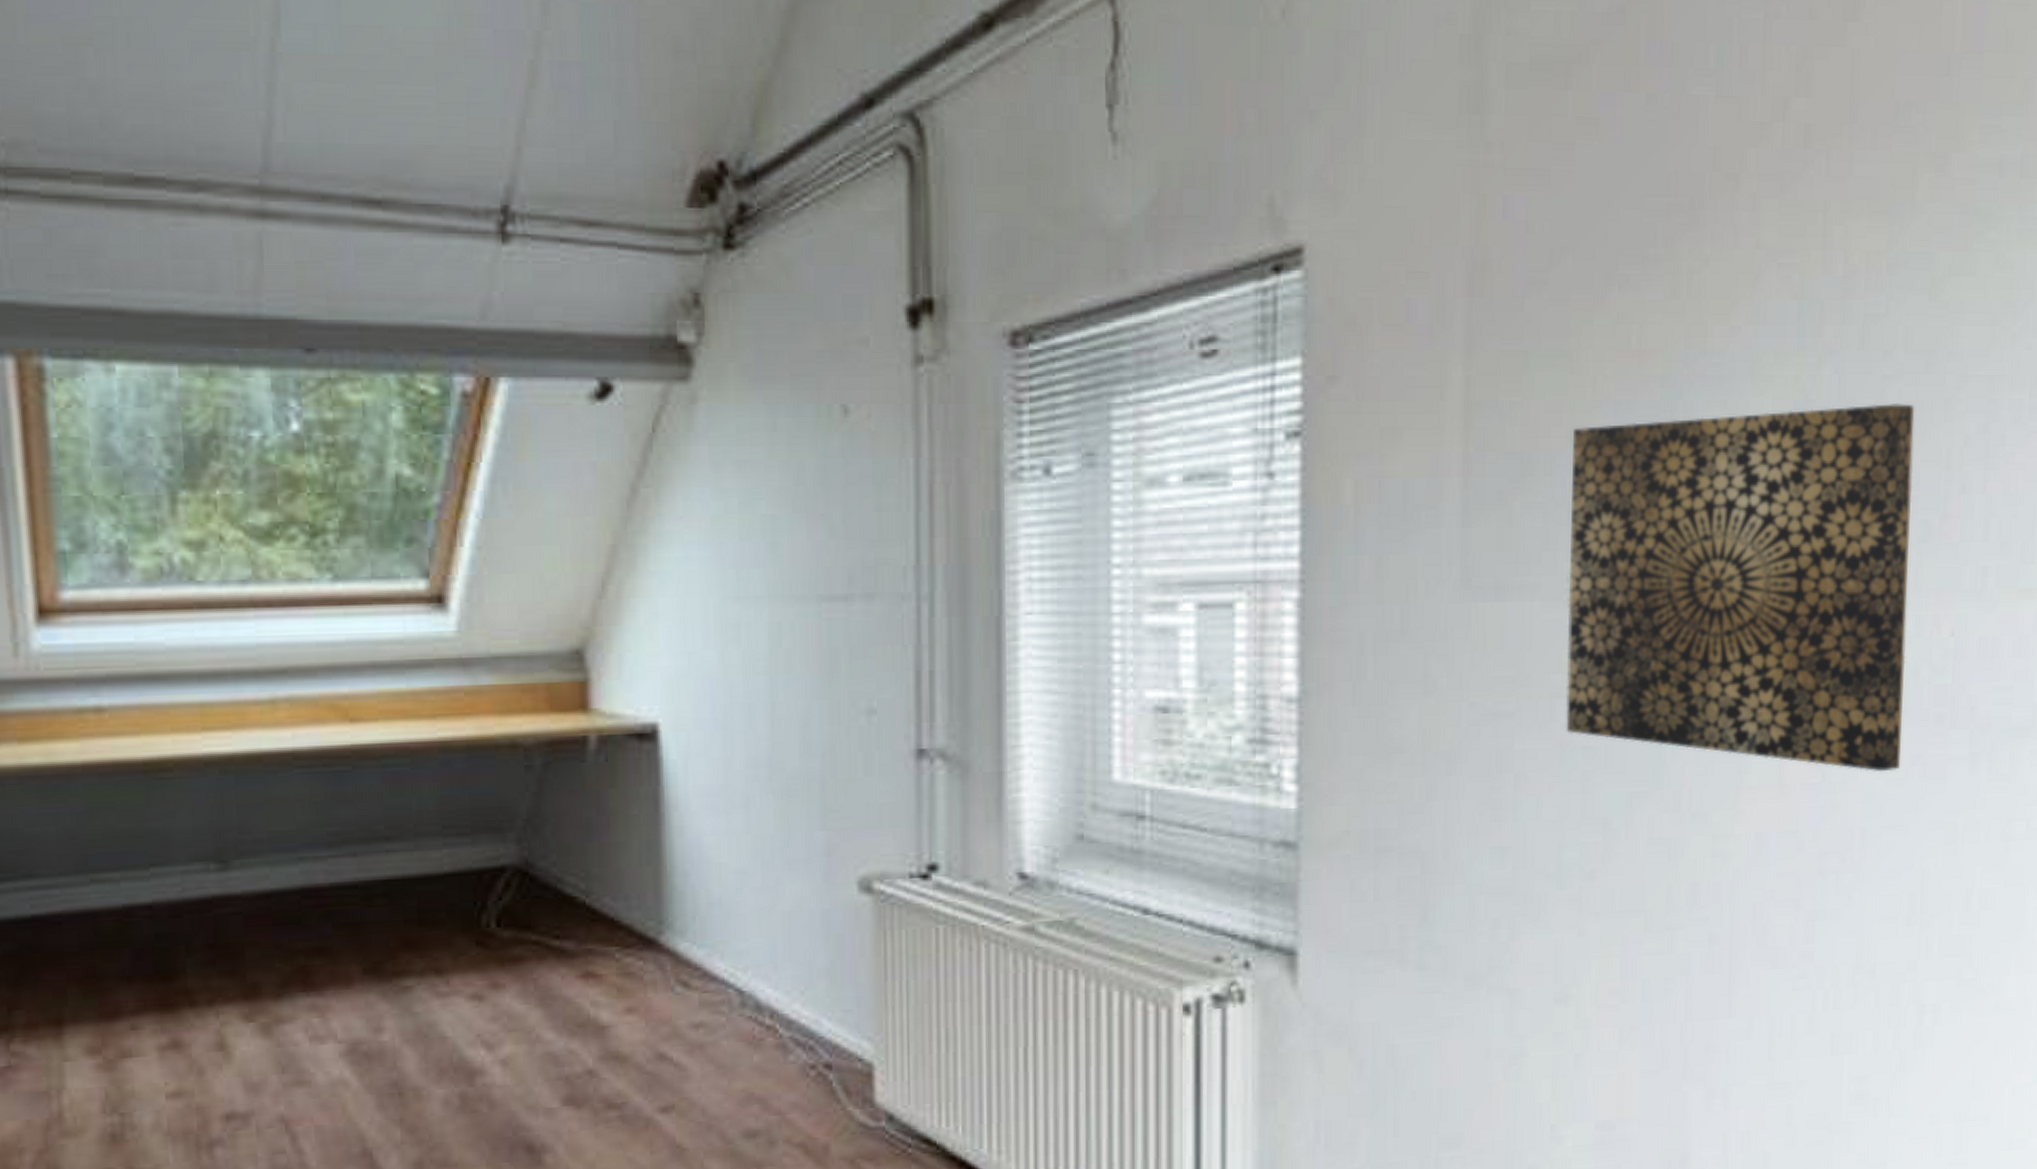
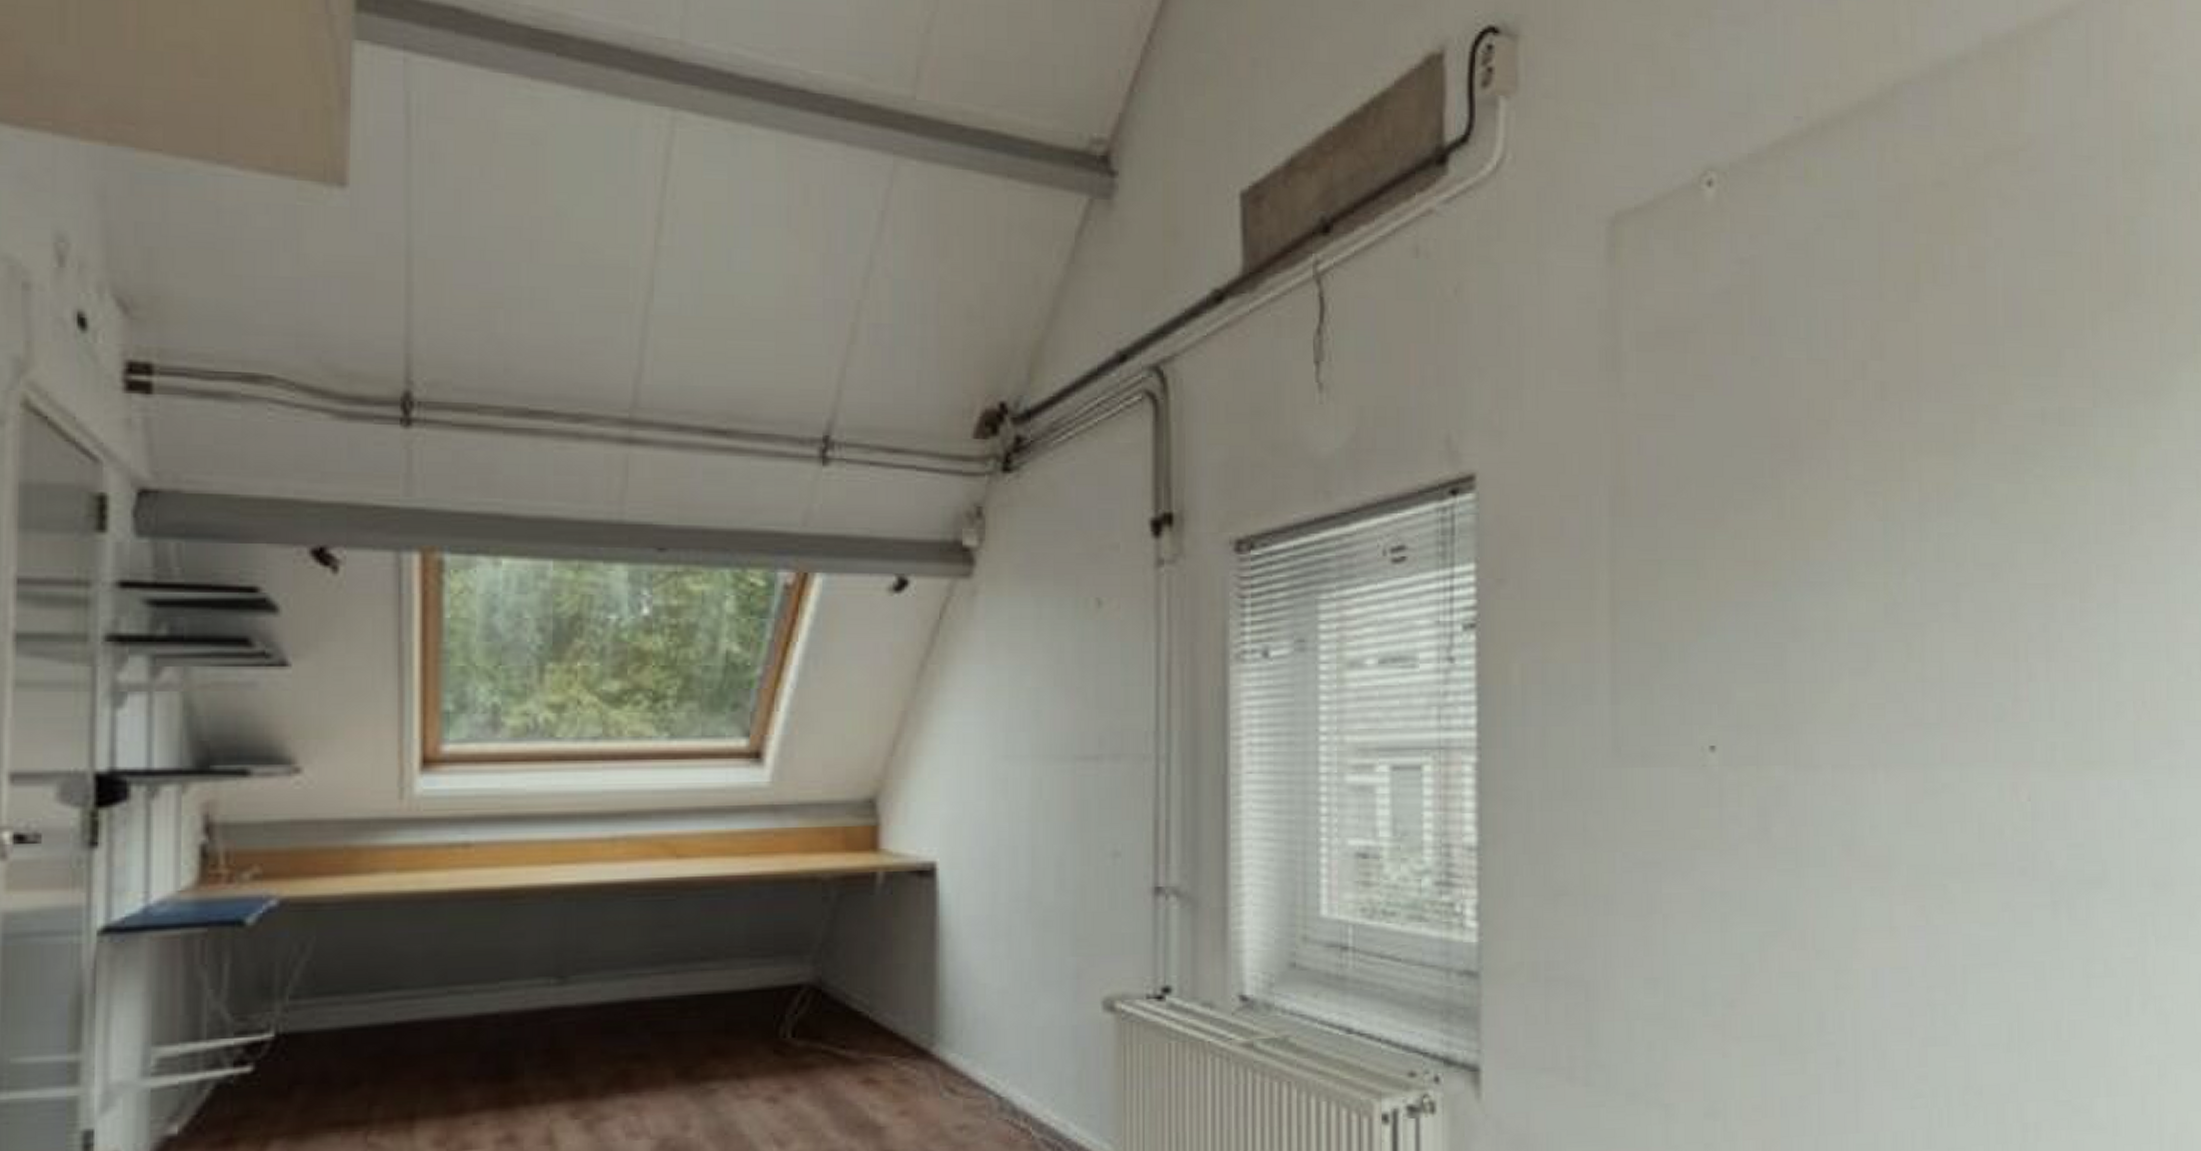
wall art: present [1566,403,1915,772] -> none [1702,606,1993,917]

